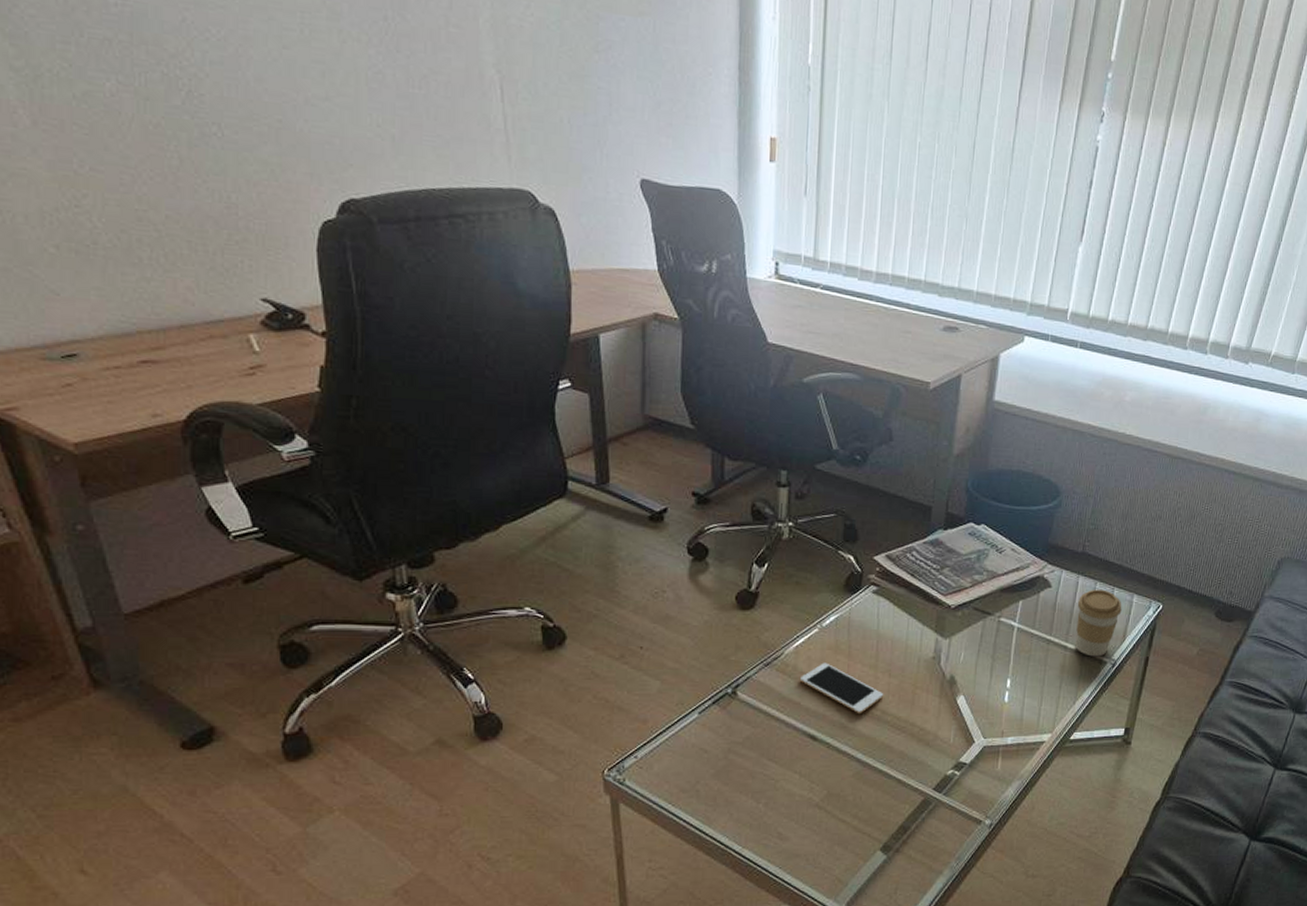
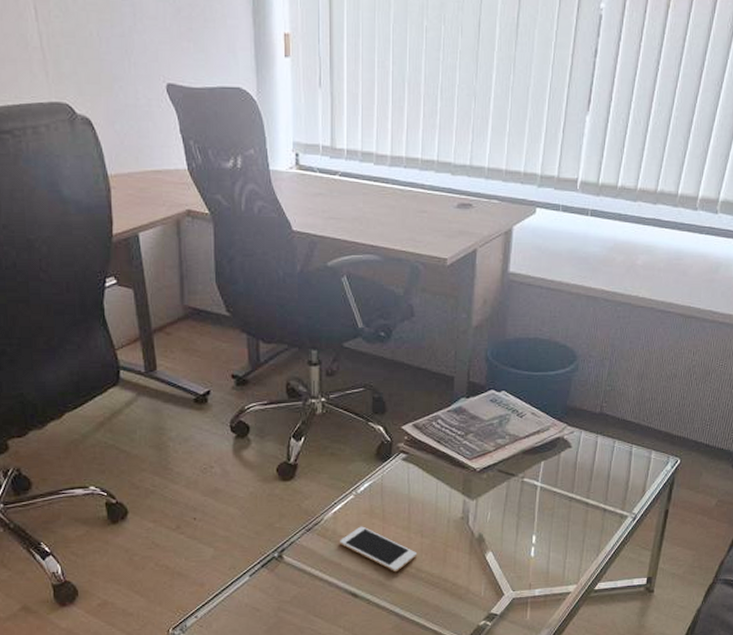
coffee cup: present [1075,589,1122,657] -> none [596,447,641,511]

